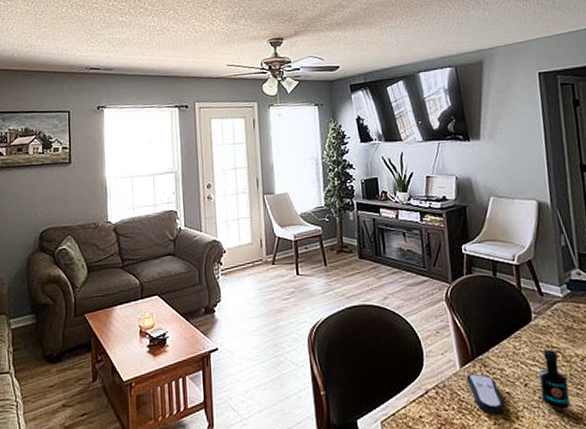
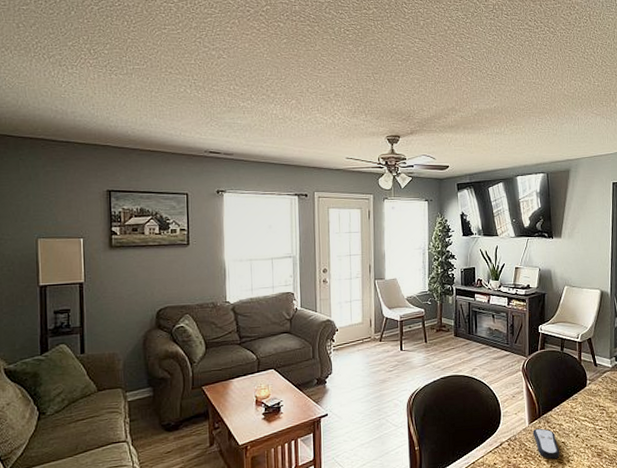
bottle: present [539,349,571,410] -> none [587,407,609,454]

